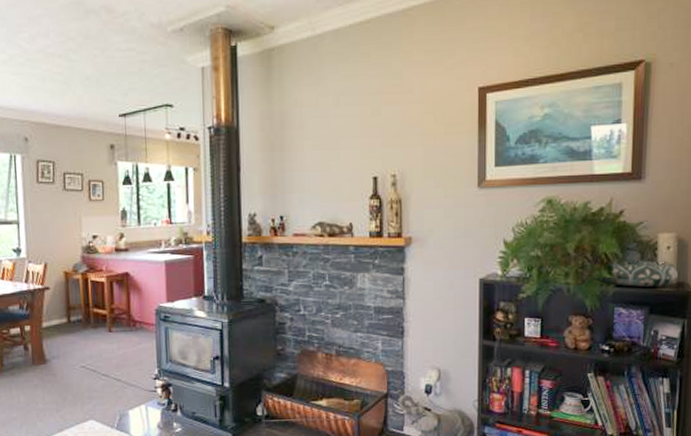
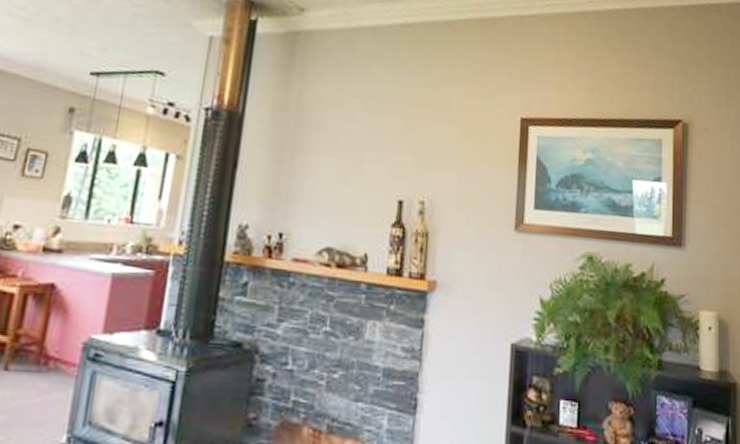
decorative bowl: present [593,259,679,288] -> none [634,337,721,375]

